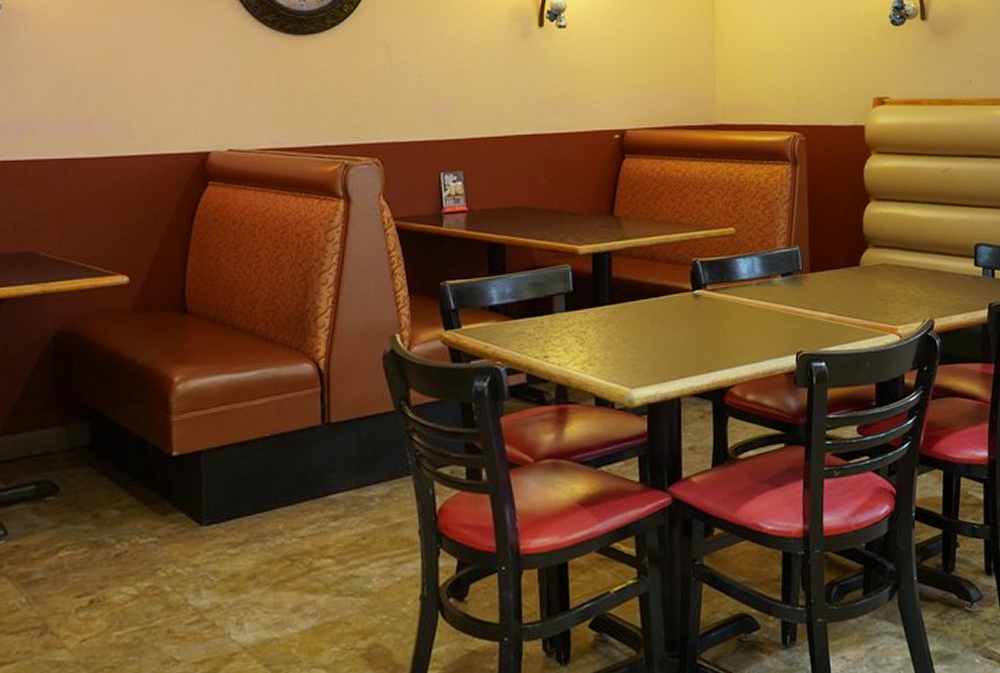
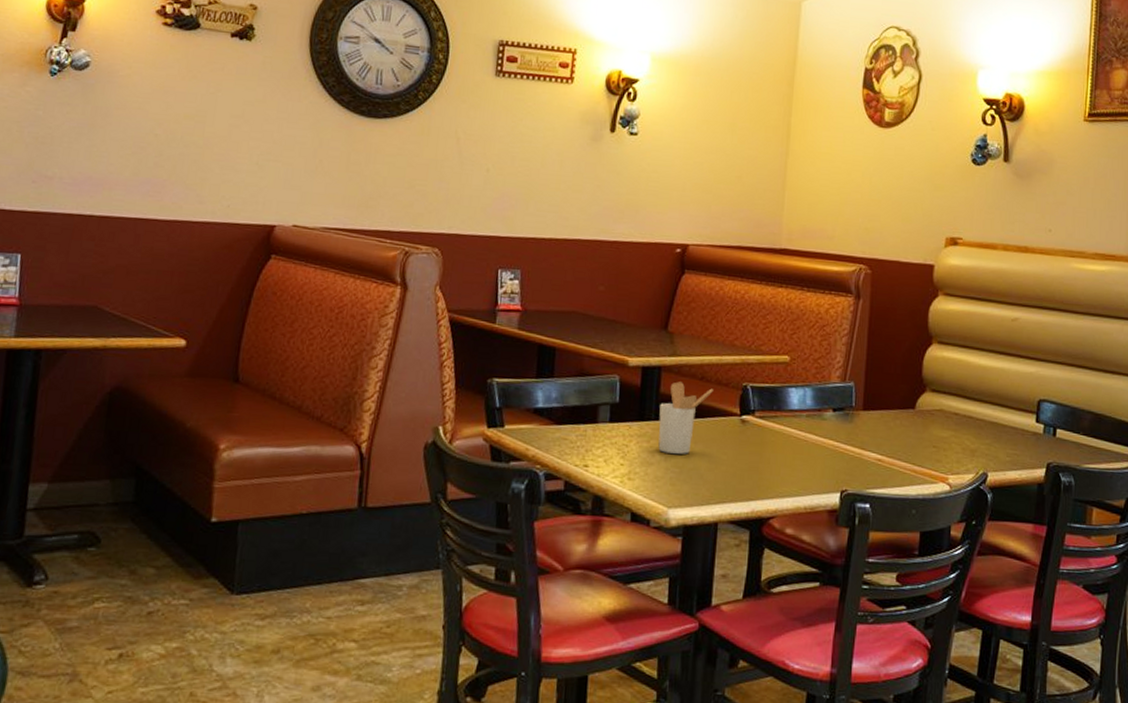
utensil holder: none [613,264,664,335] -> present [658,381,714,454]

